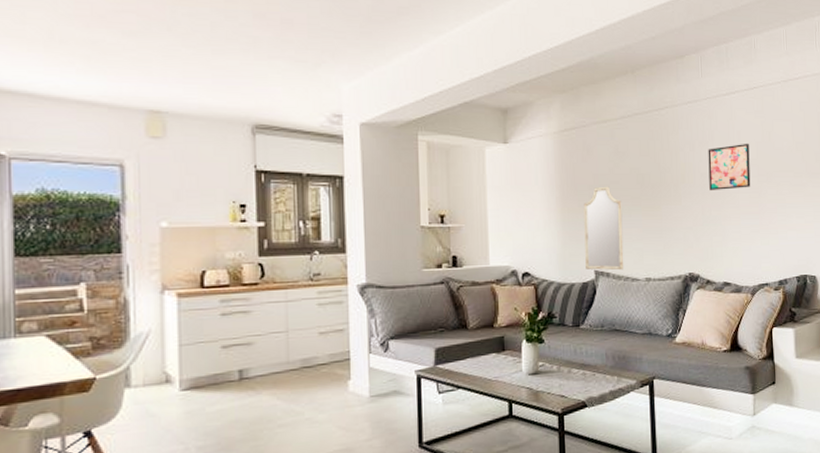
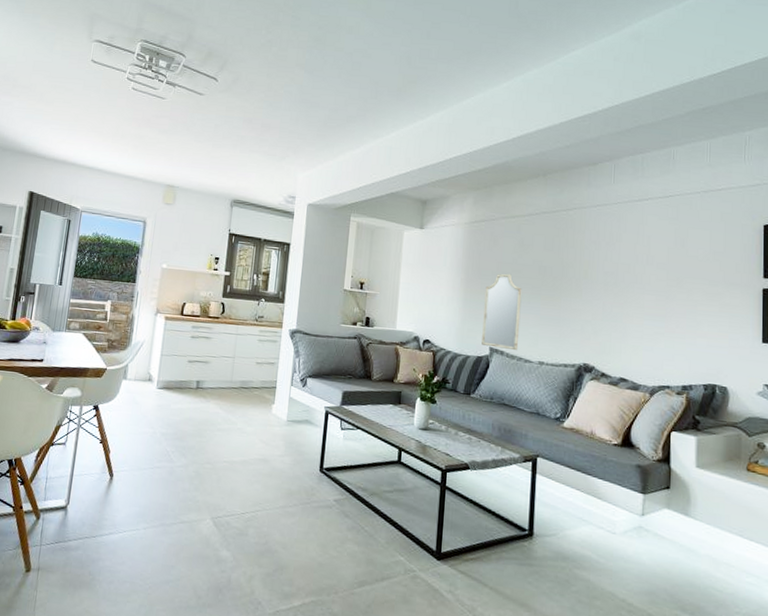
wall art: present [708,143,751,191] -> none [612,247,660,291]

